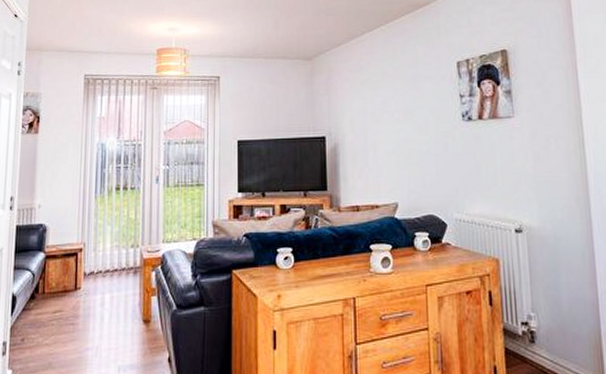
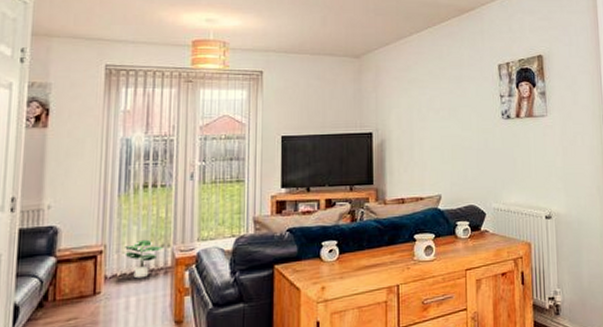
potted plant: none [100,239,134,277] -> present [125,239,165,279]

